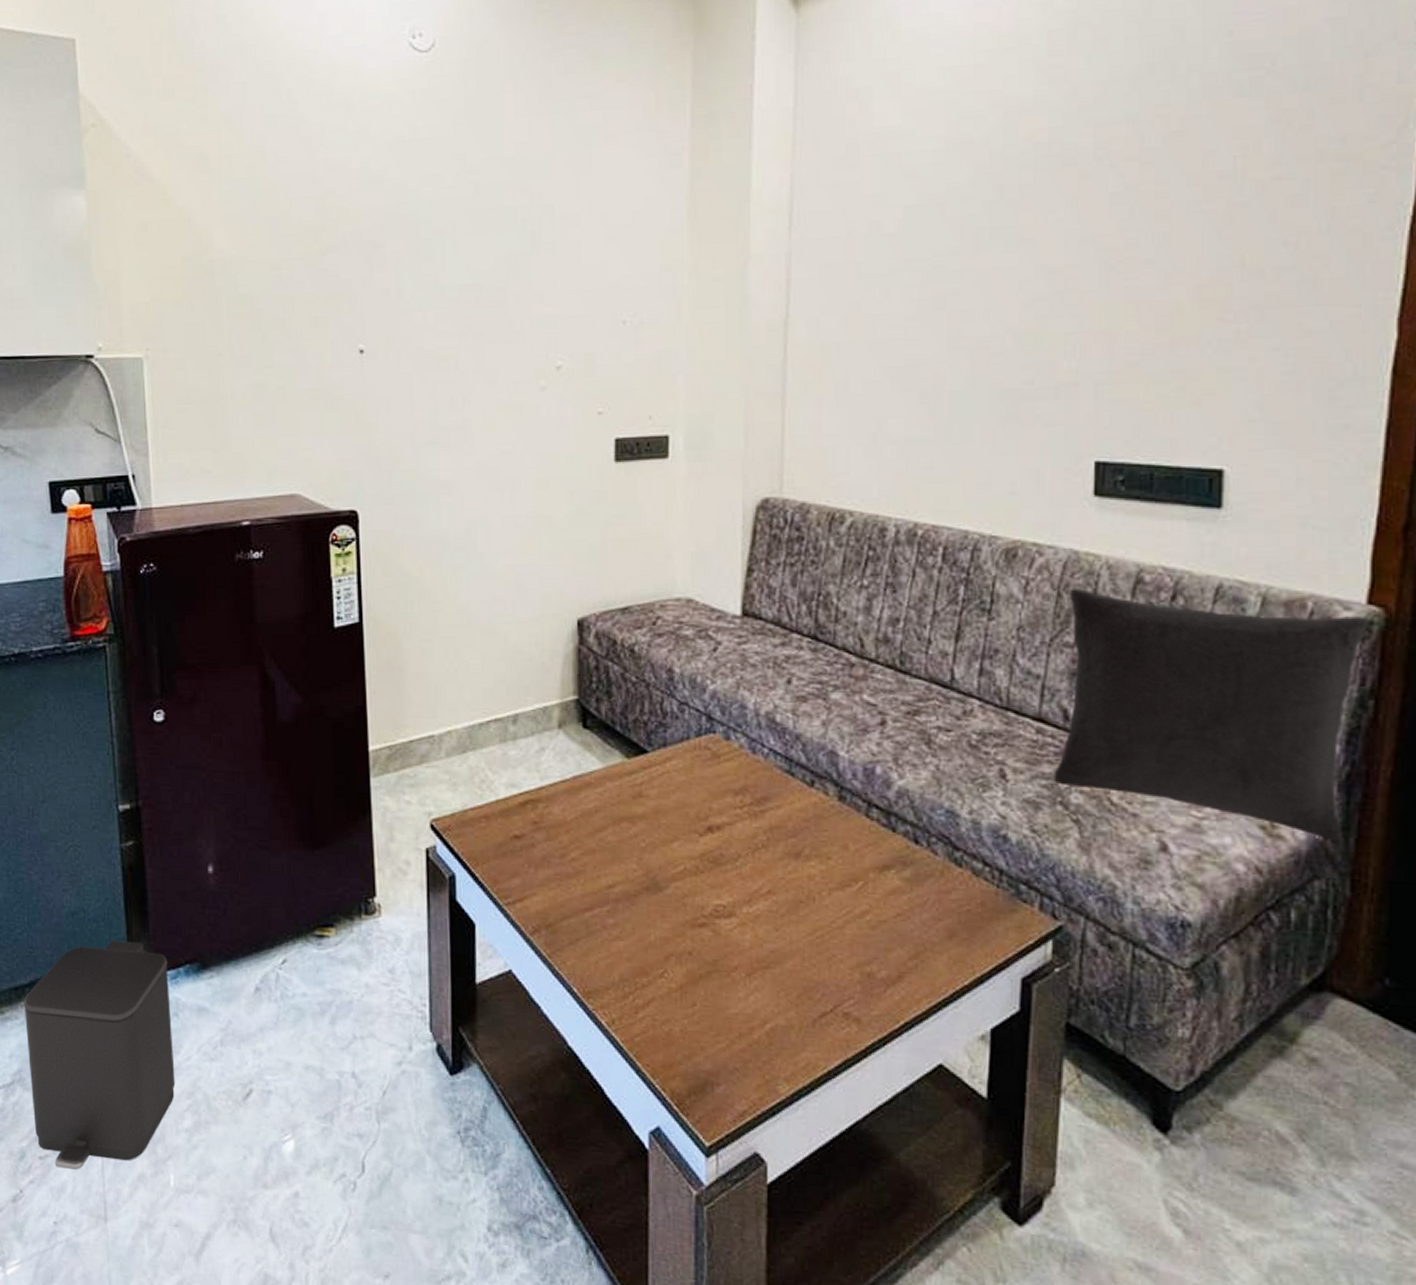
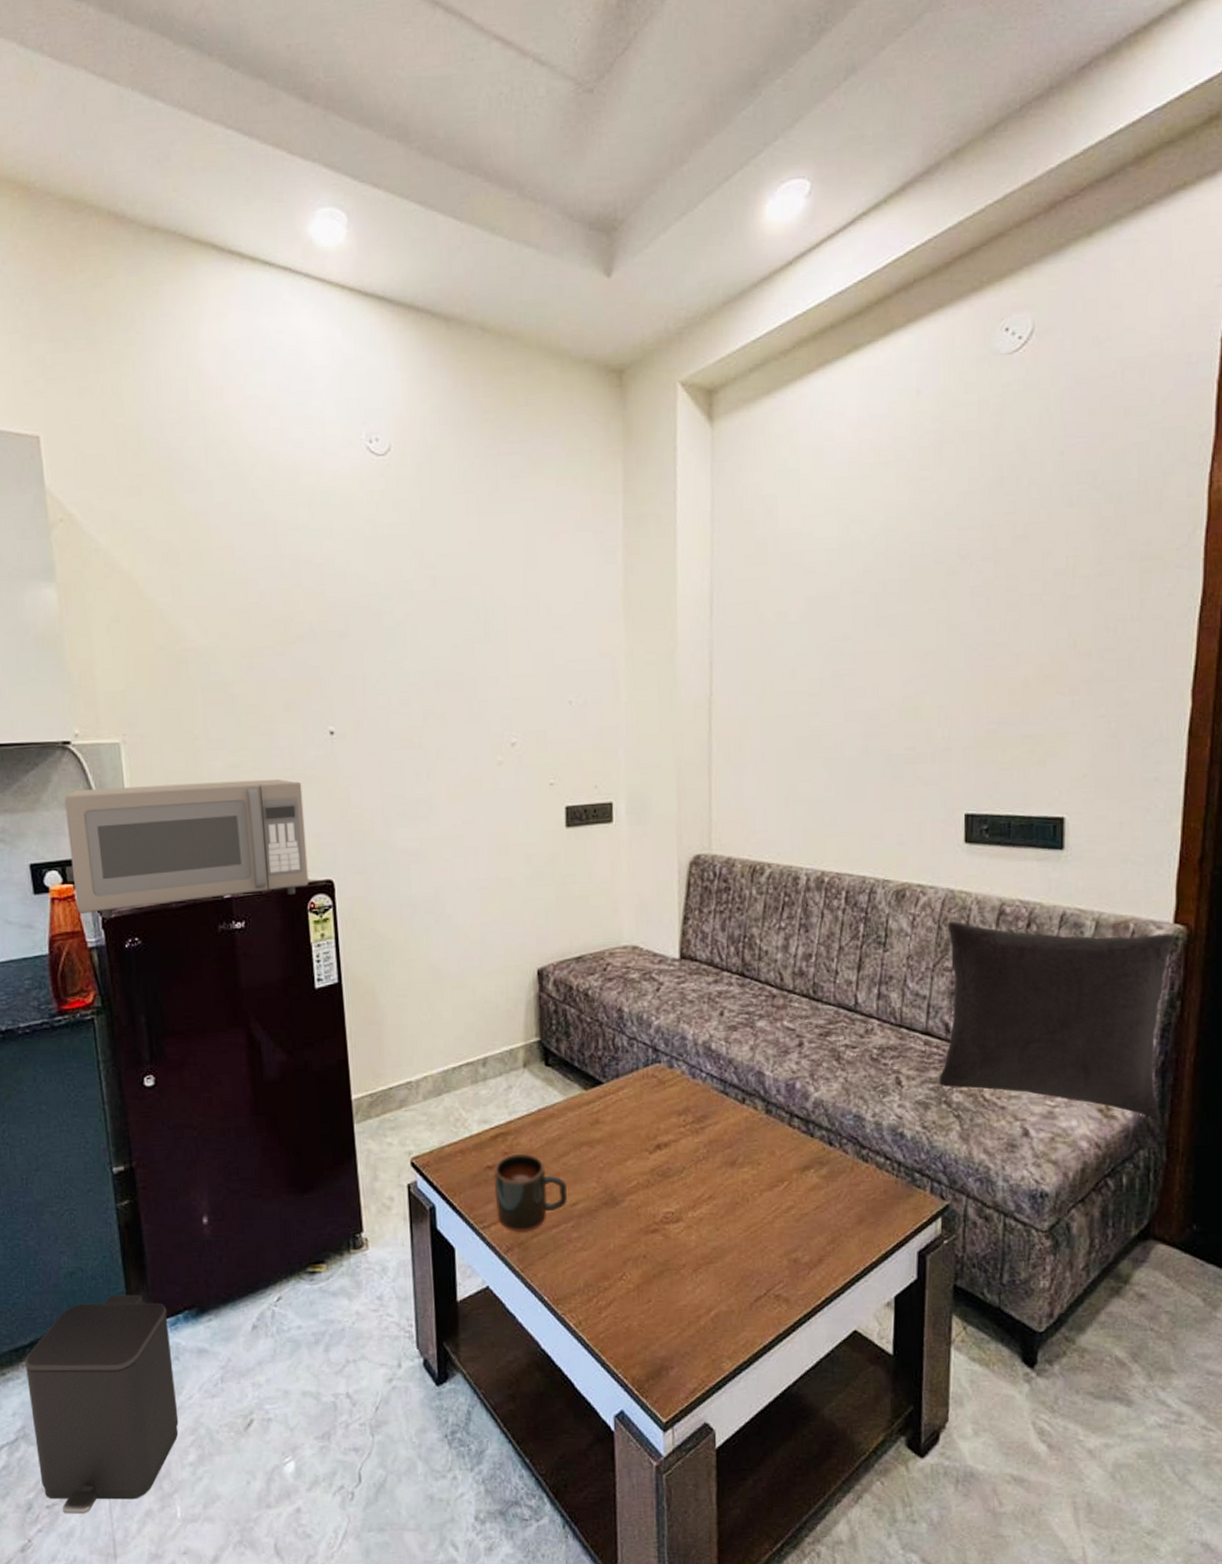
microwave: none [85,399,332,542] -> present [64,778,309,919]
mug: none [521,824,604,912] -> present [493,1153,567,1231]

